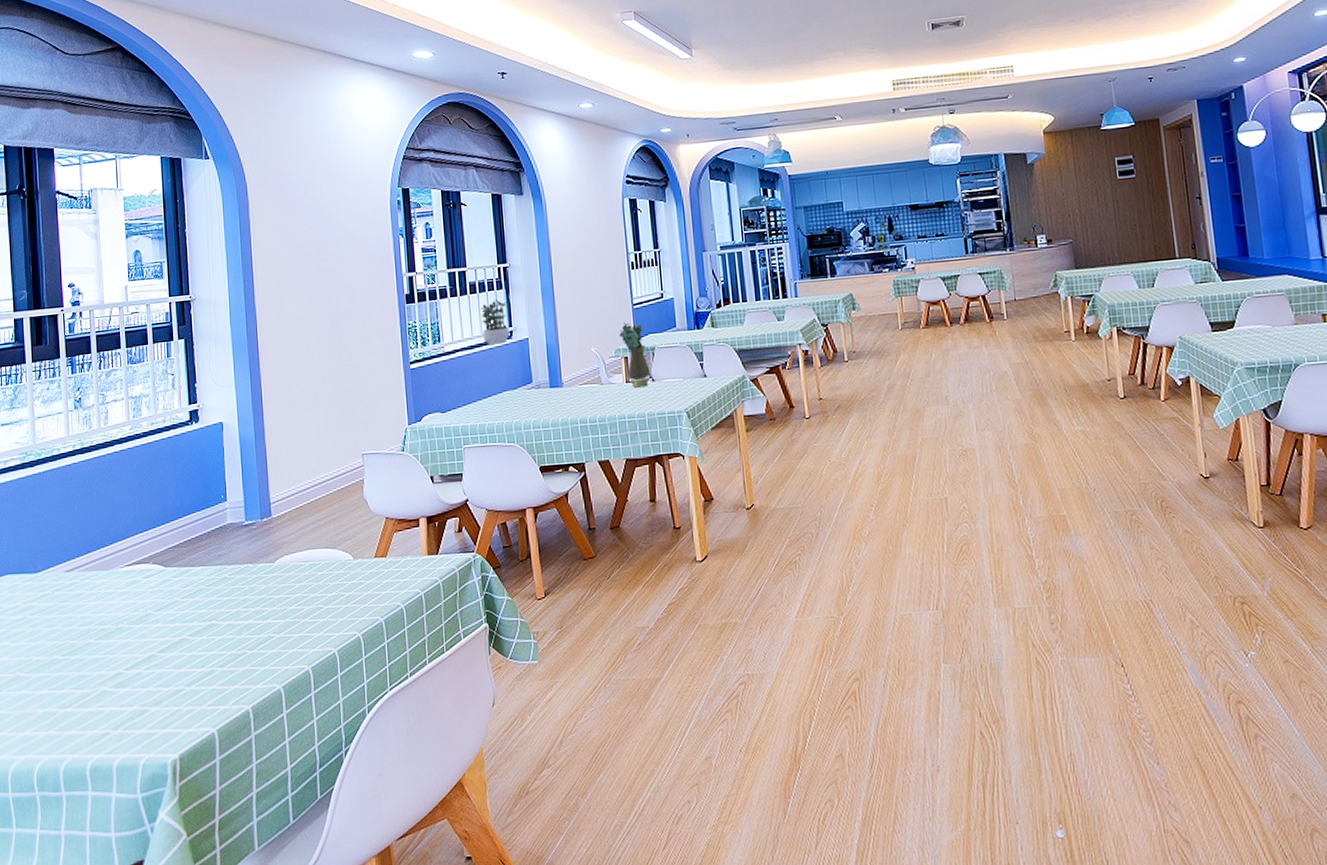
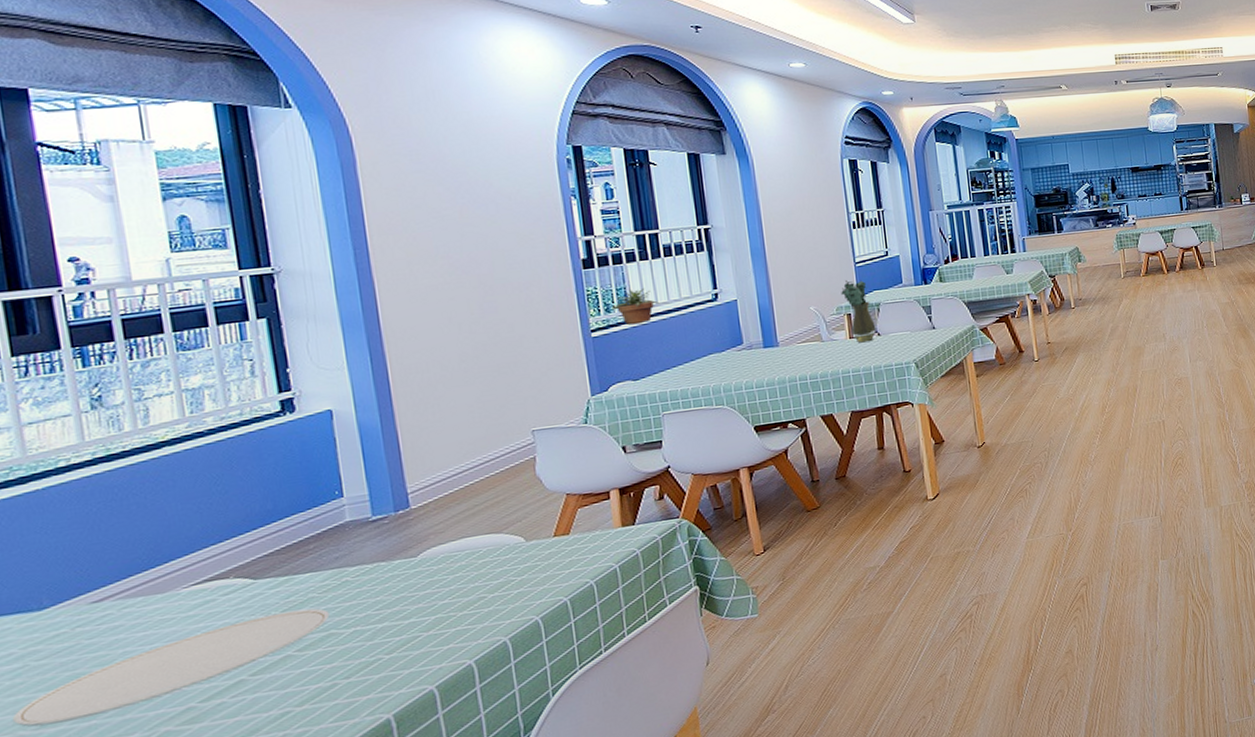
plate: none [15,598,213,671] -> present [13,608,330,727]
potted plant: none [427,324,465,358] -> present [611,289,660,324]
potted plant: present [481,299,509,345] -> none [679,261,714,309]

